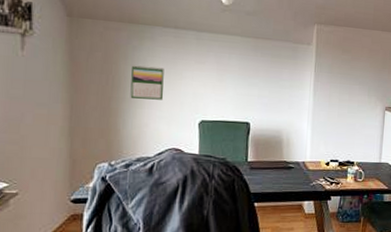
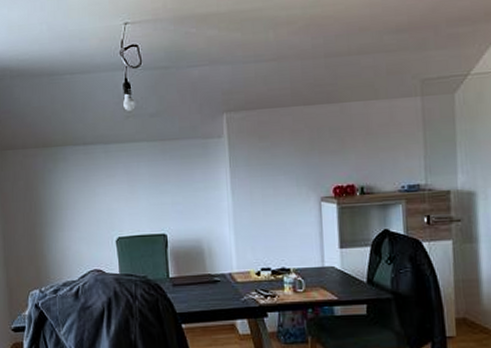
calendar: present [130,65,164,100] -> none [50,187,81,222]

